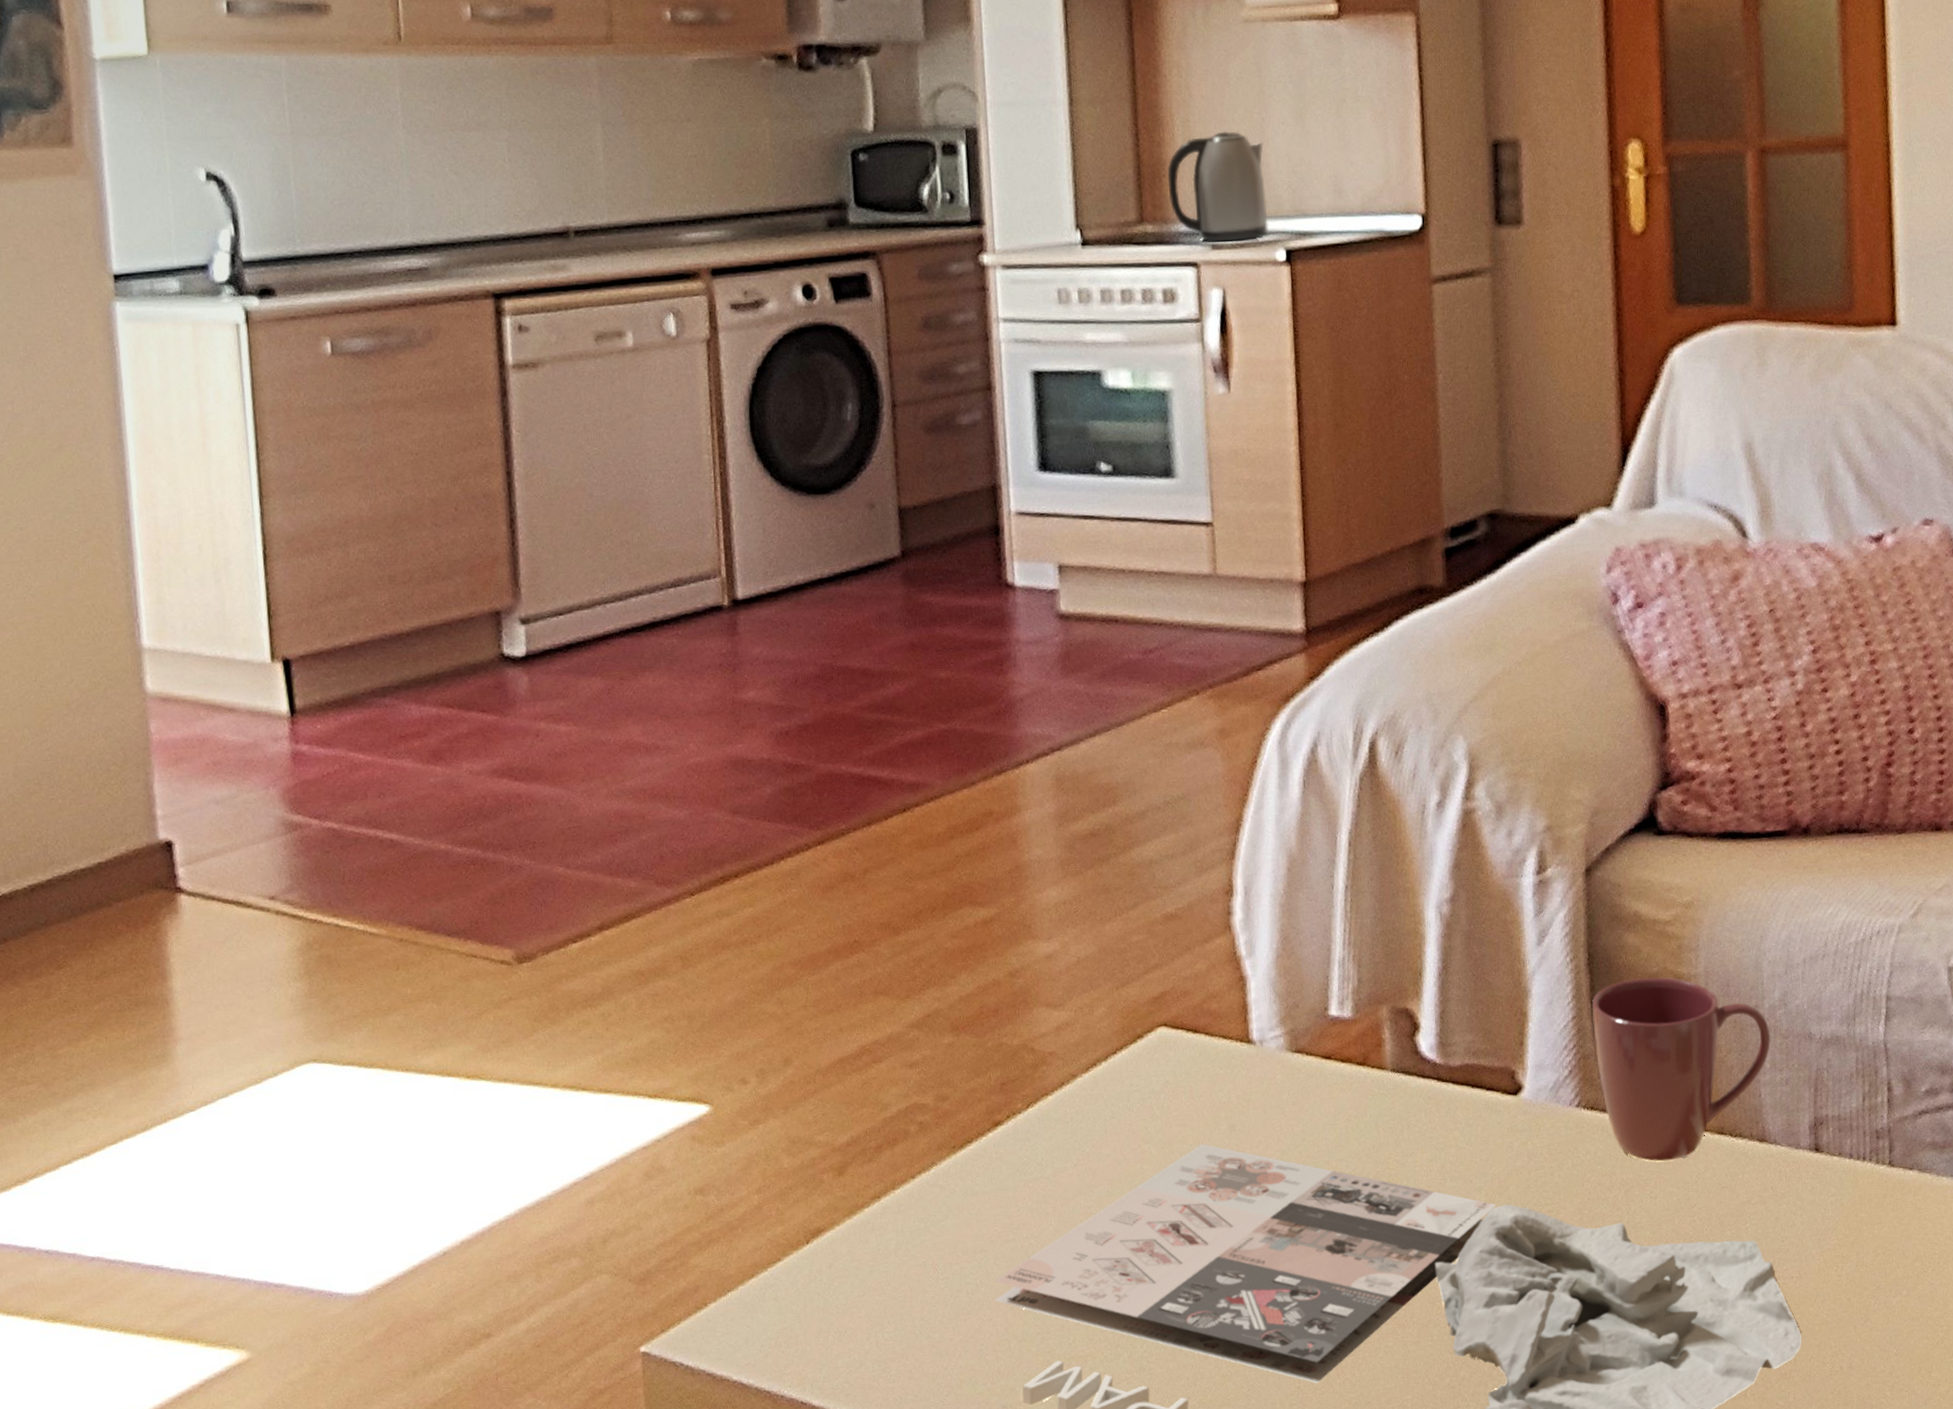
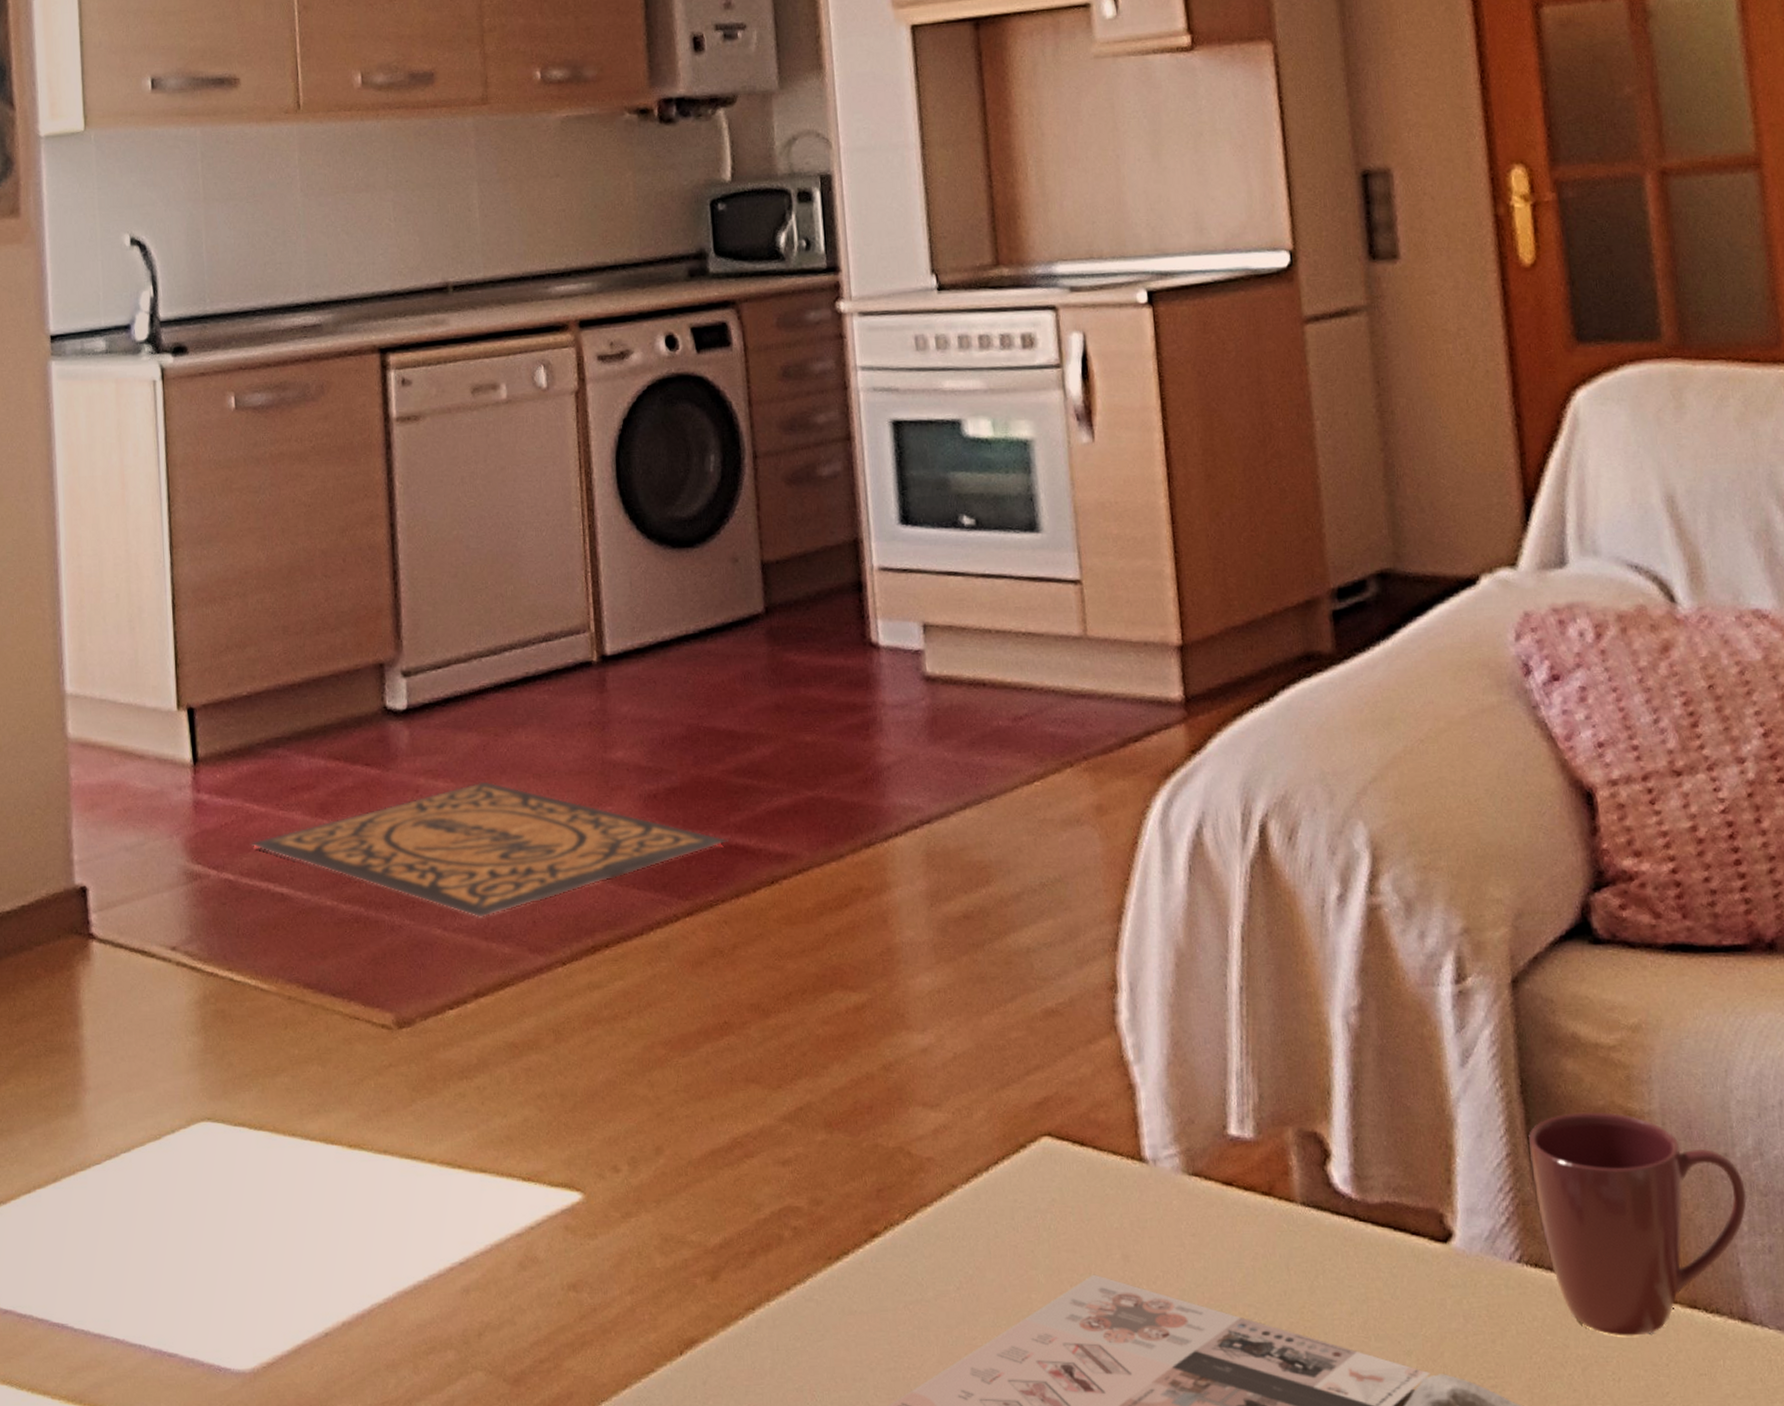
doormat: none [356,724,861,855] -> present [250,781,728,918]
kettle: present [1167,131,1269,242] -> none [1021,170,1128,284]

